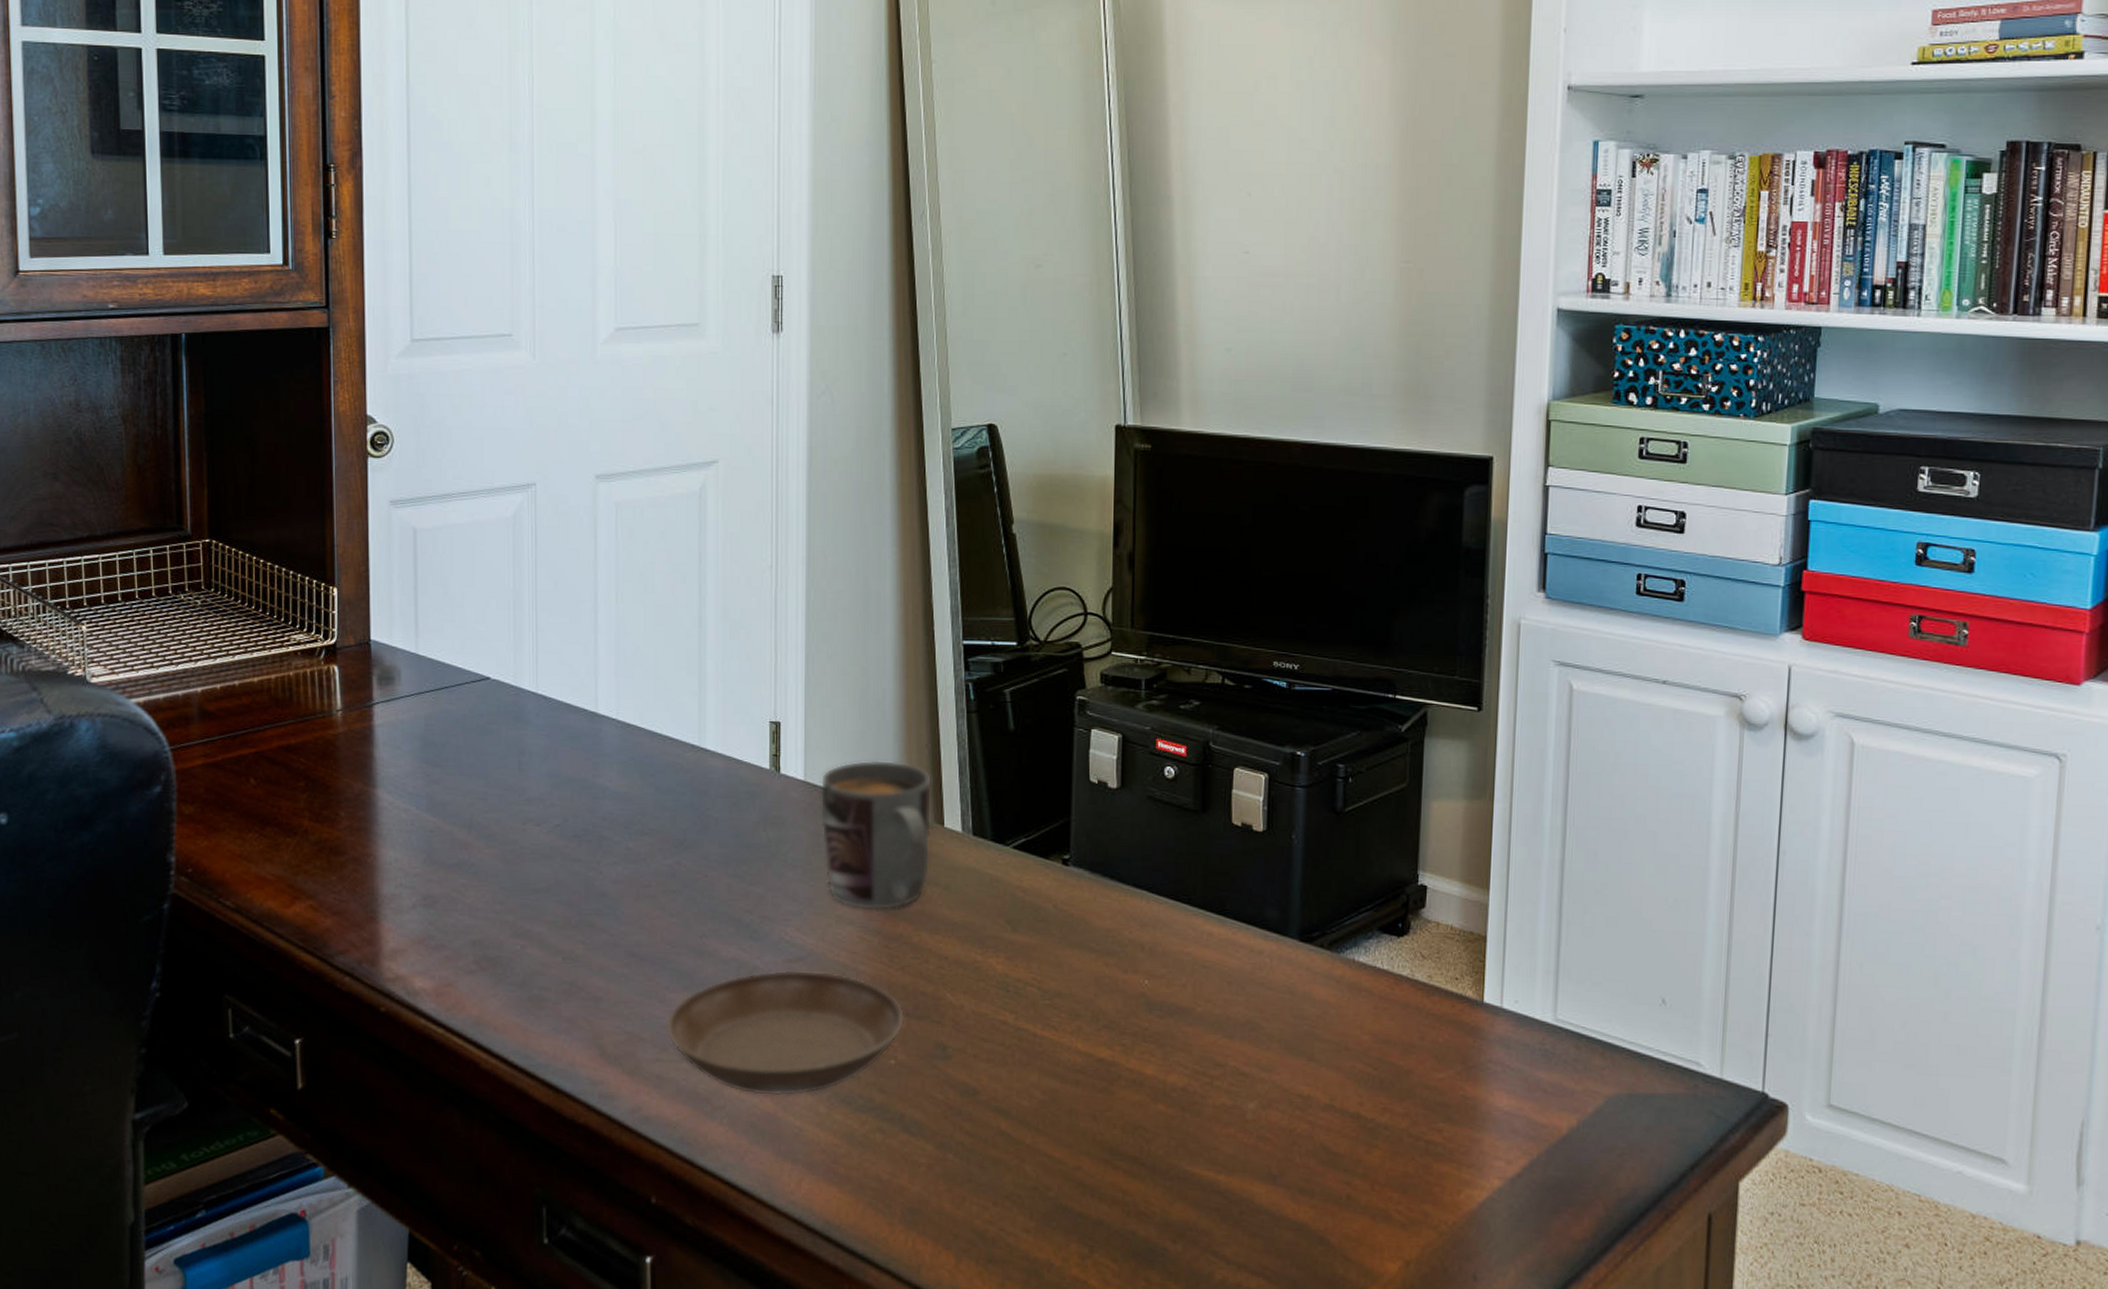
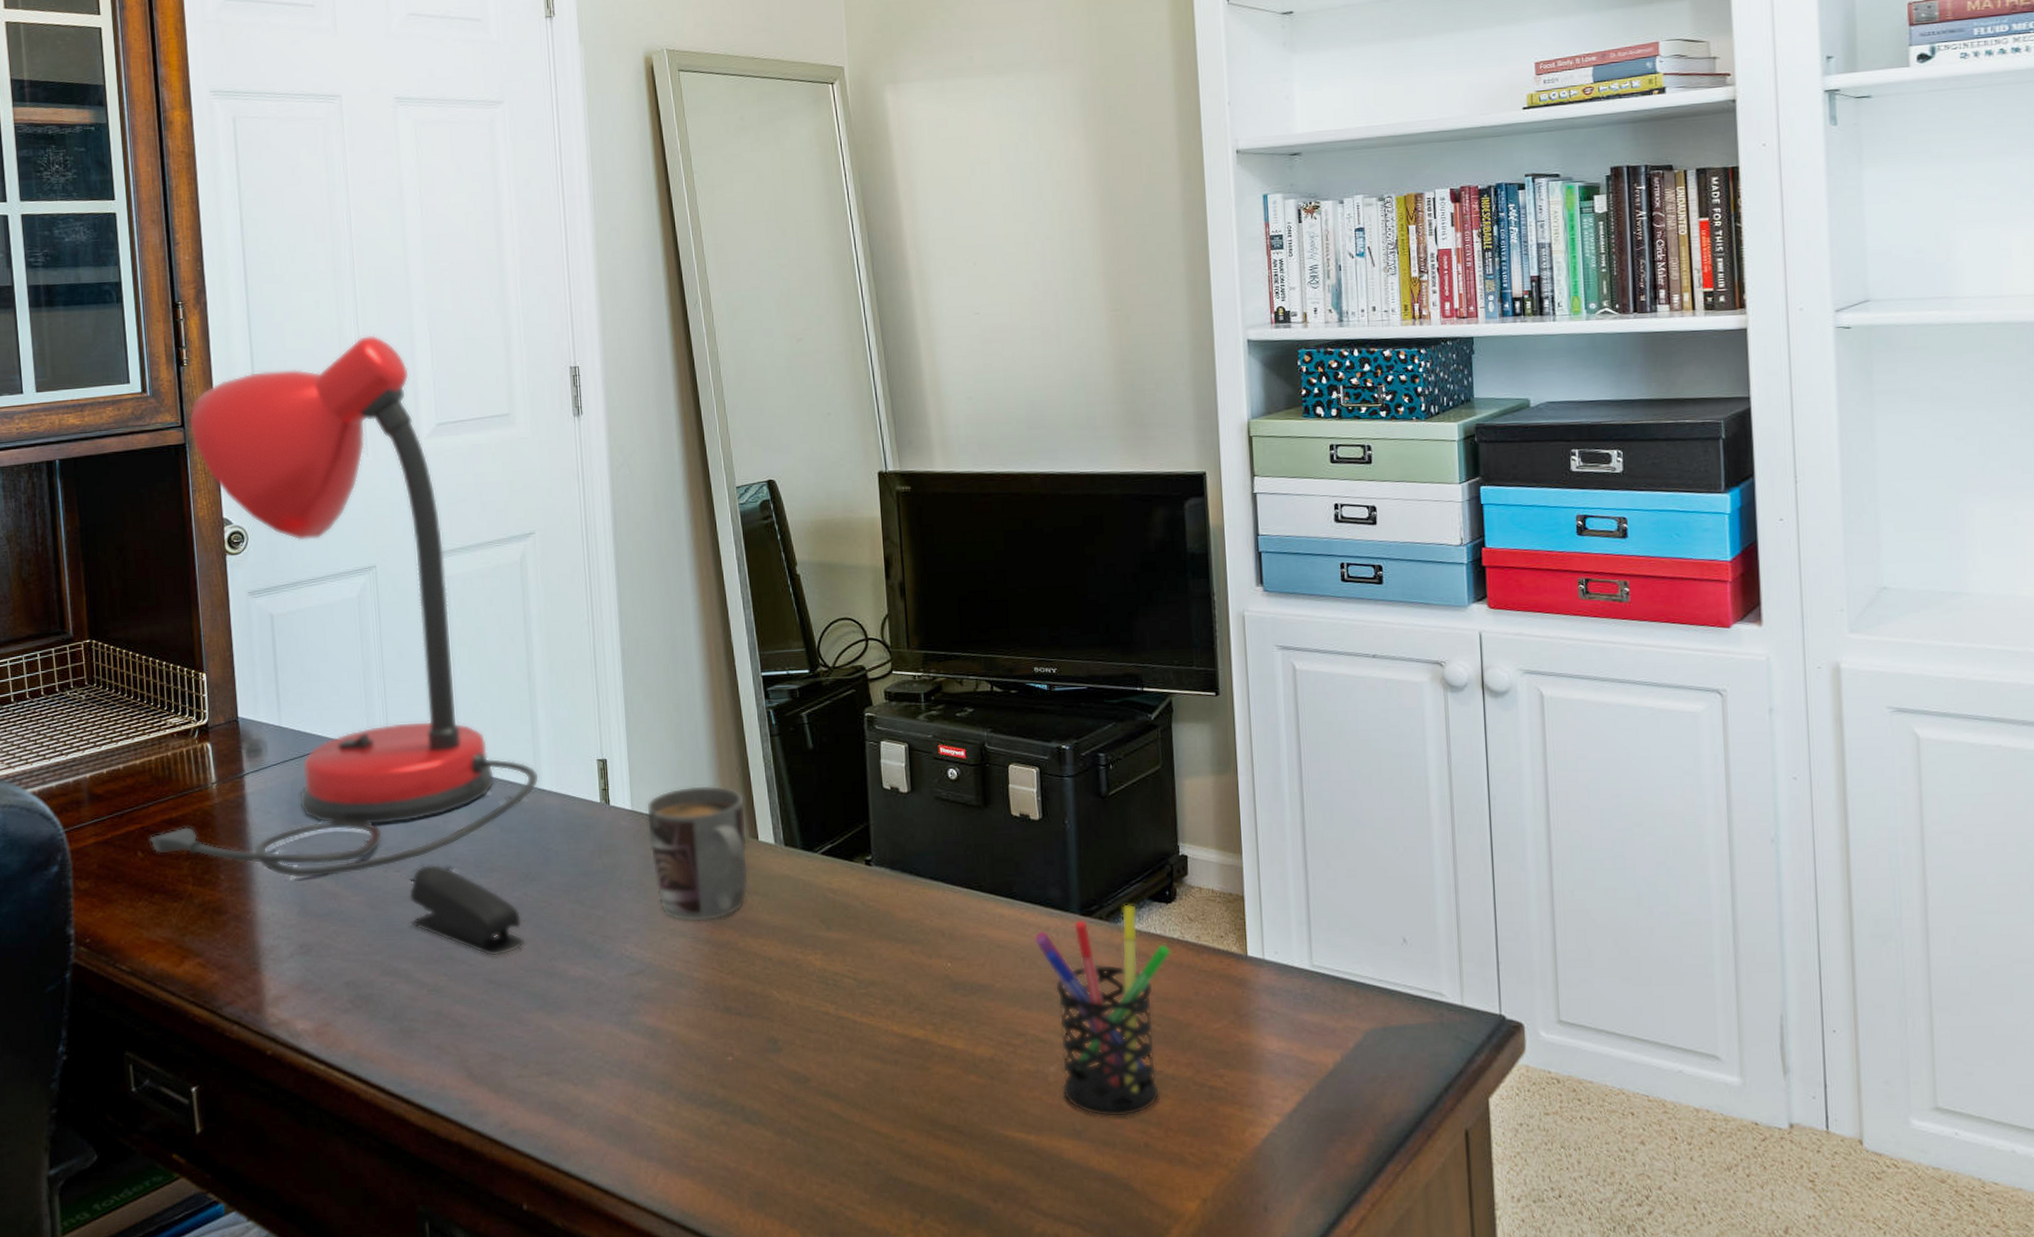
desk lamp: none [264,220,704,824] -> present [150,335,540,879]
stapler: none [548,820,675,928] -> present [408,864,526,956]
saucer: present [666,969,905,1096] -> none [524,981,738,1100]
pen holder: none [1244,933,1399,1165] -> present [1034,904,1172,1118]

